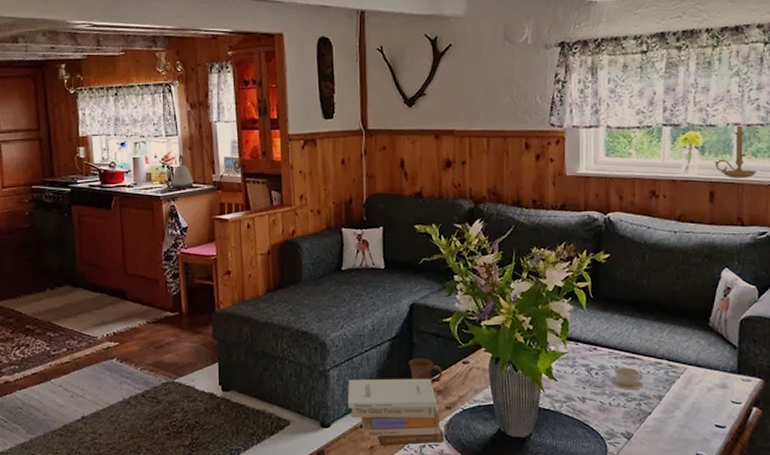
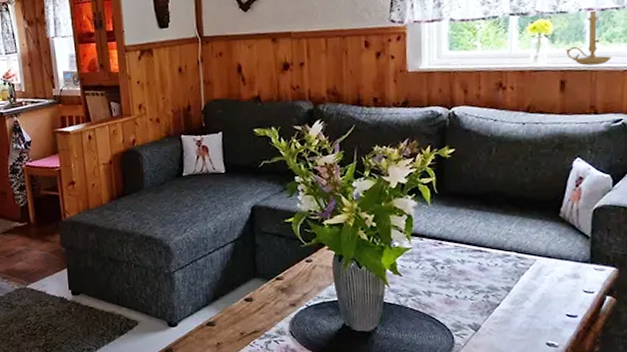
kettle: present [171,154,194,190] -> none [13,70,35,106]
books: present [347,378,444,446] -> none [193,277,289,343]
mug: present [409,358,442,384] -> none [252,258,286,283]
teacup: present [610,367,645,390] -> none [456,260,492,283]

